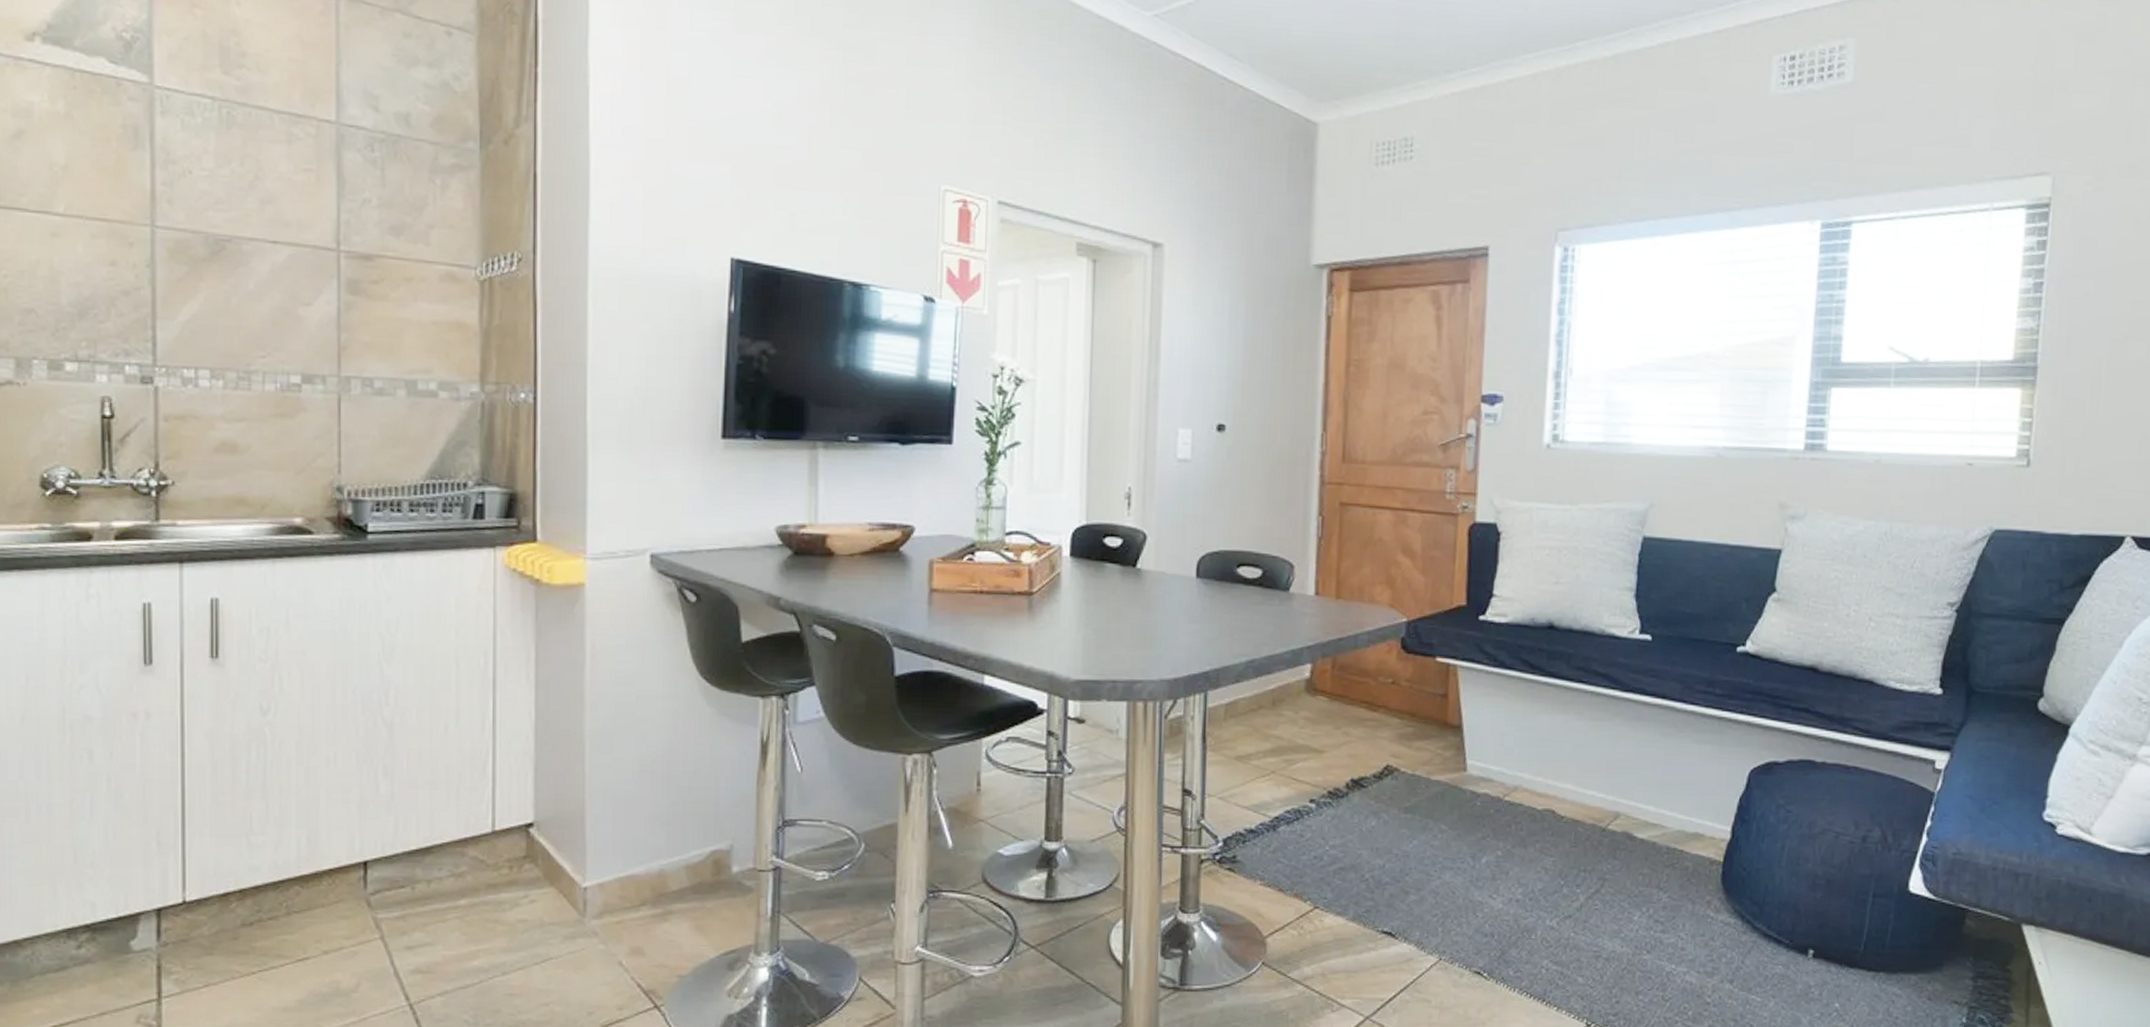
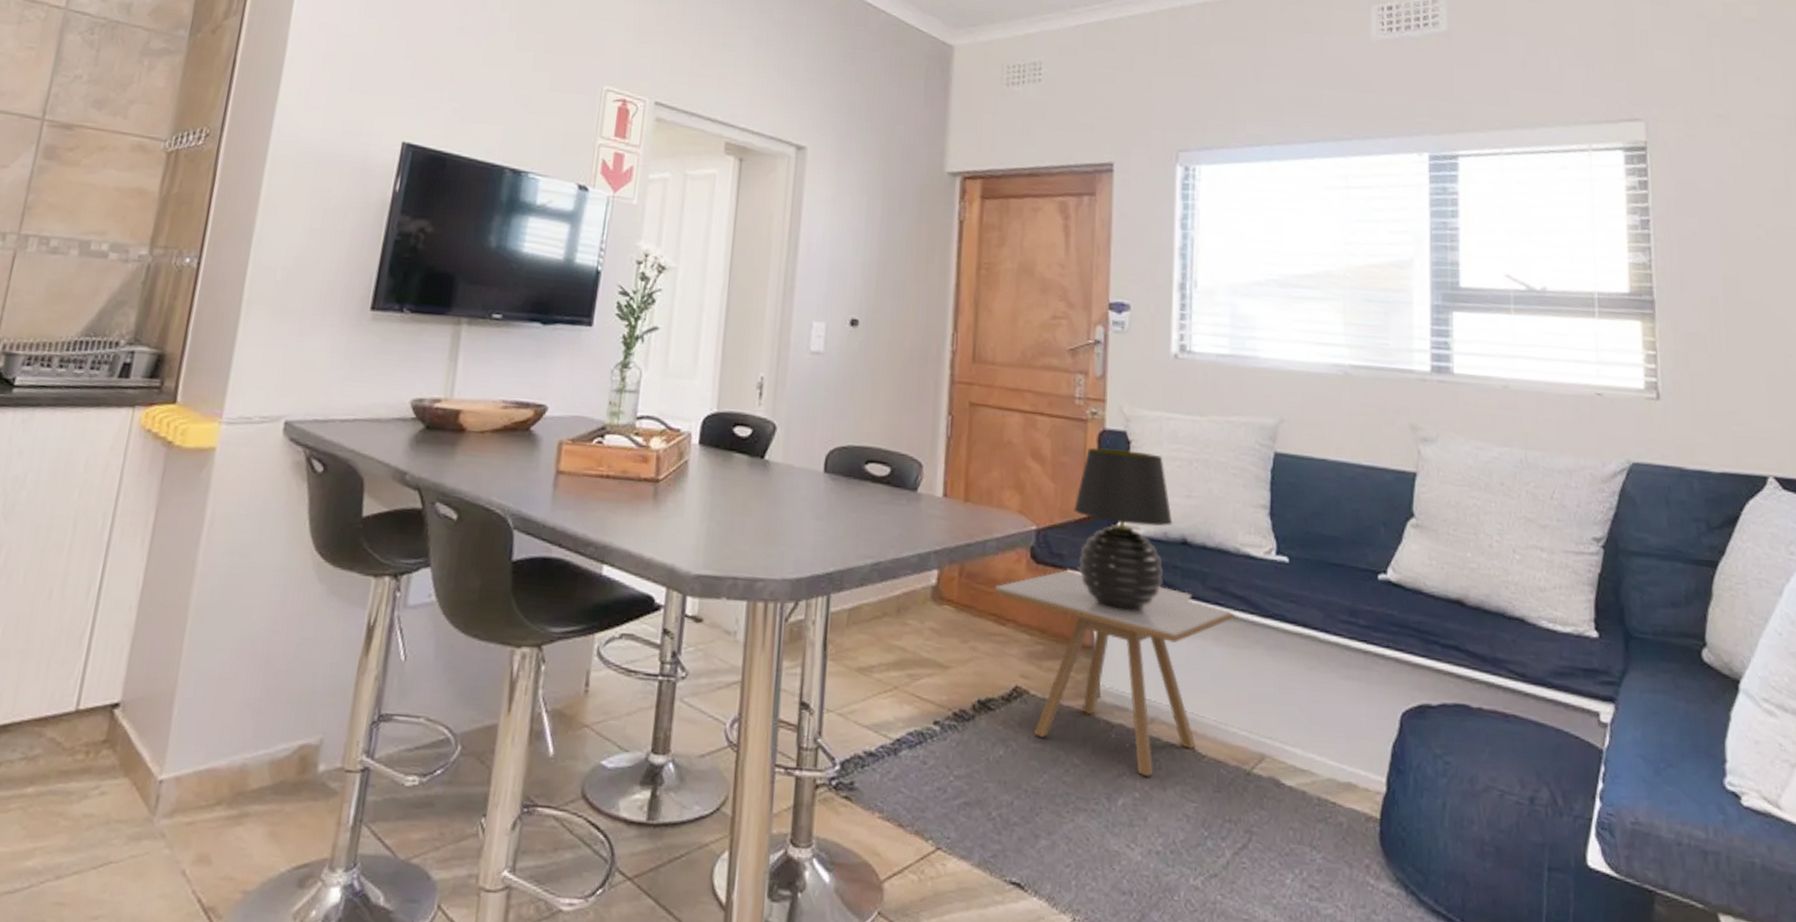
side table: none [1367,655,1601,838] -> present [995,567,1239,777]
table lamp: none [1443,540,1540,693] -> present [1074,447,1173,611]

